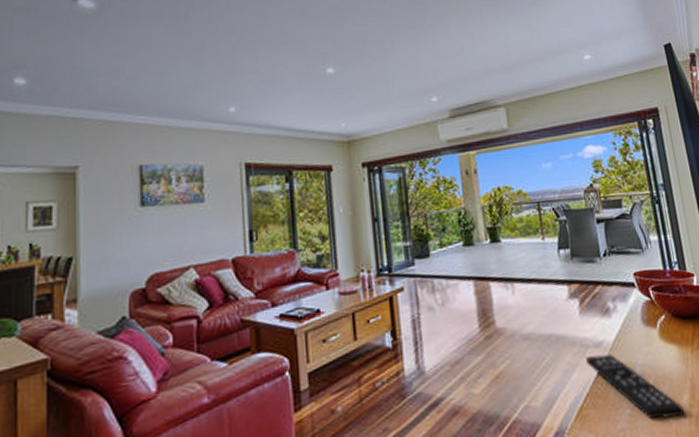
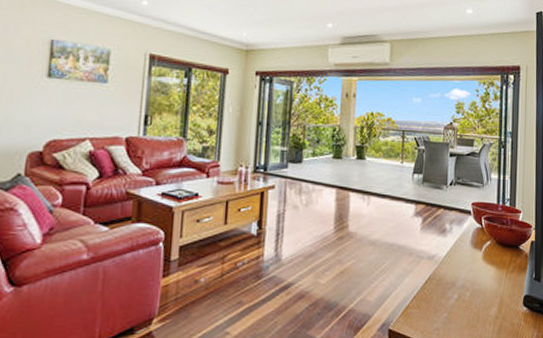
remote control: present [586,353,686,419] -> none [419,266,491,325]

